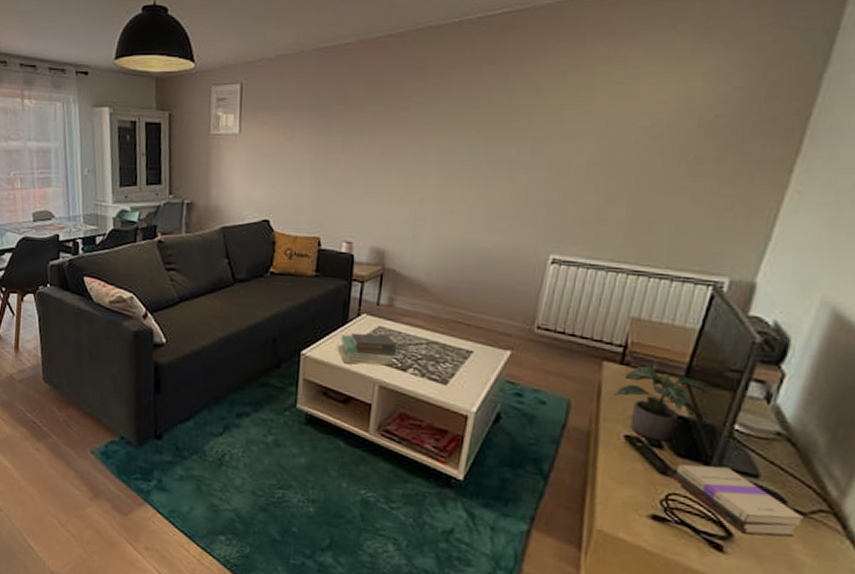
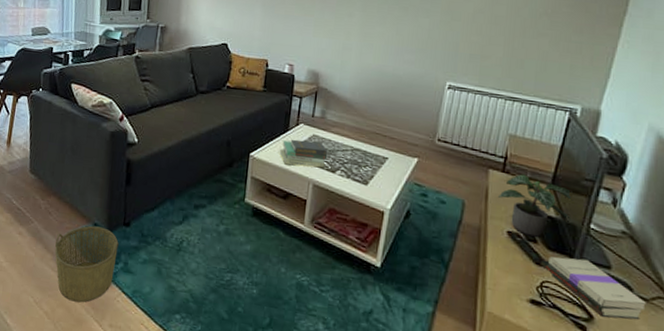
basket: none [78,439,150,524] -> present [54,225,119,303]

